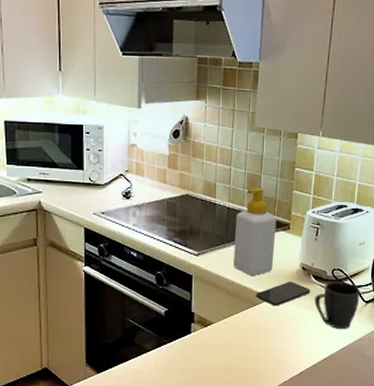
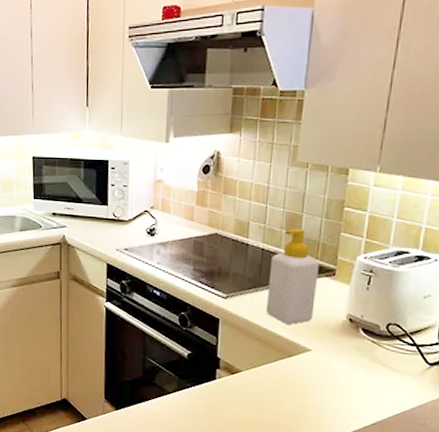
smartphone: present [256,282,310,306] -> none [292,333,358,359]
mug: present [315,282,360,330] -> none [363,337,423,393]

